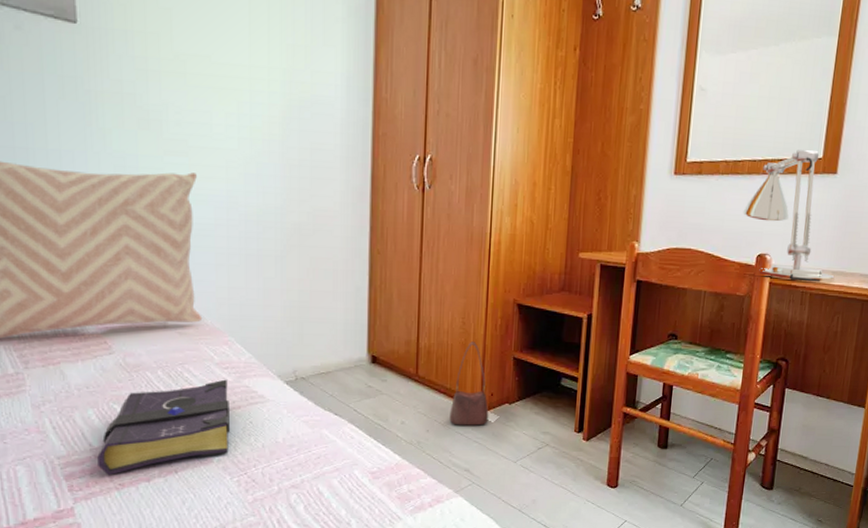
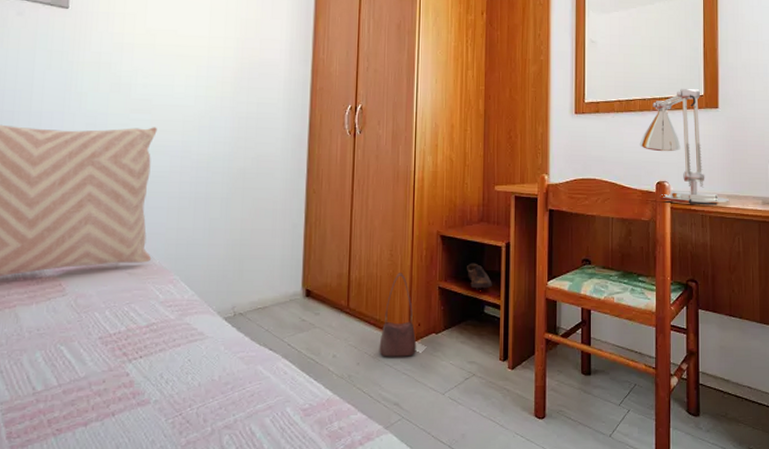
book: present [97,379,230,476] -> none [38,317,170,421]
shoe: none [544,334,571,362] -> present [467,263,492,290]

